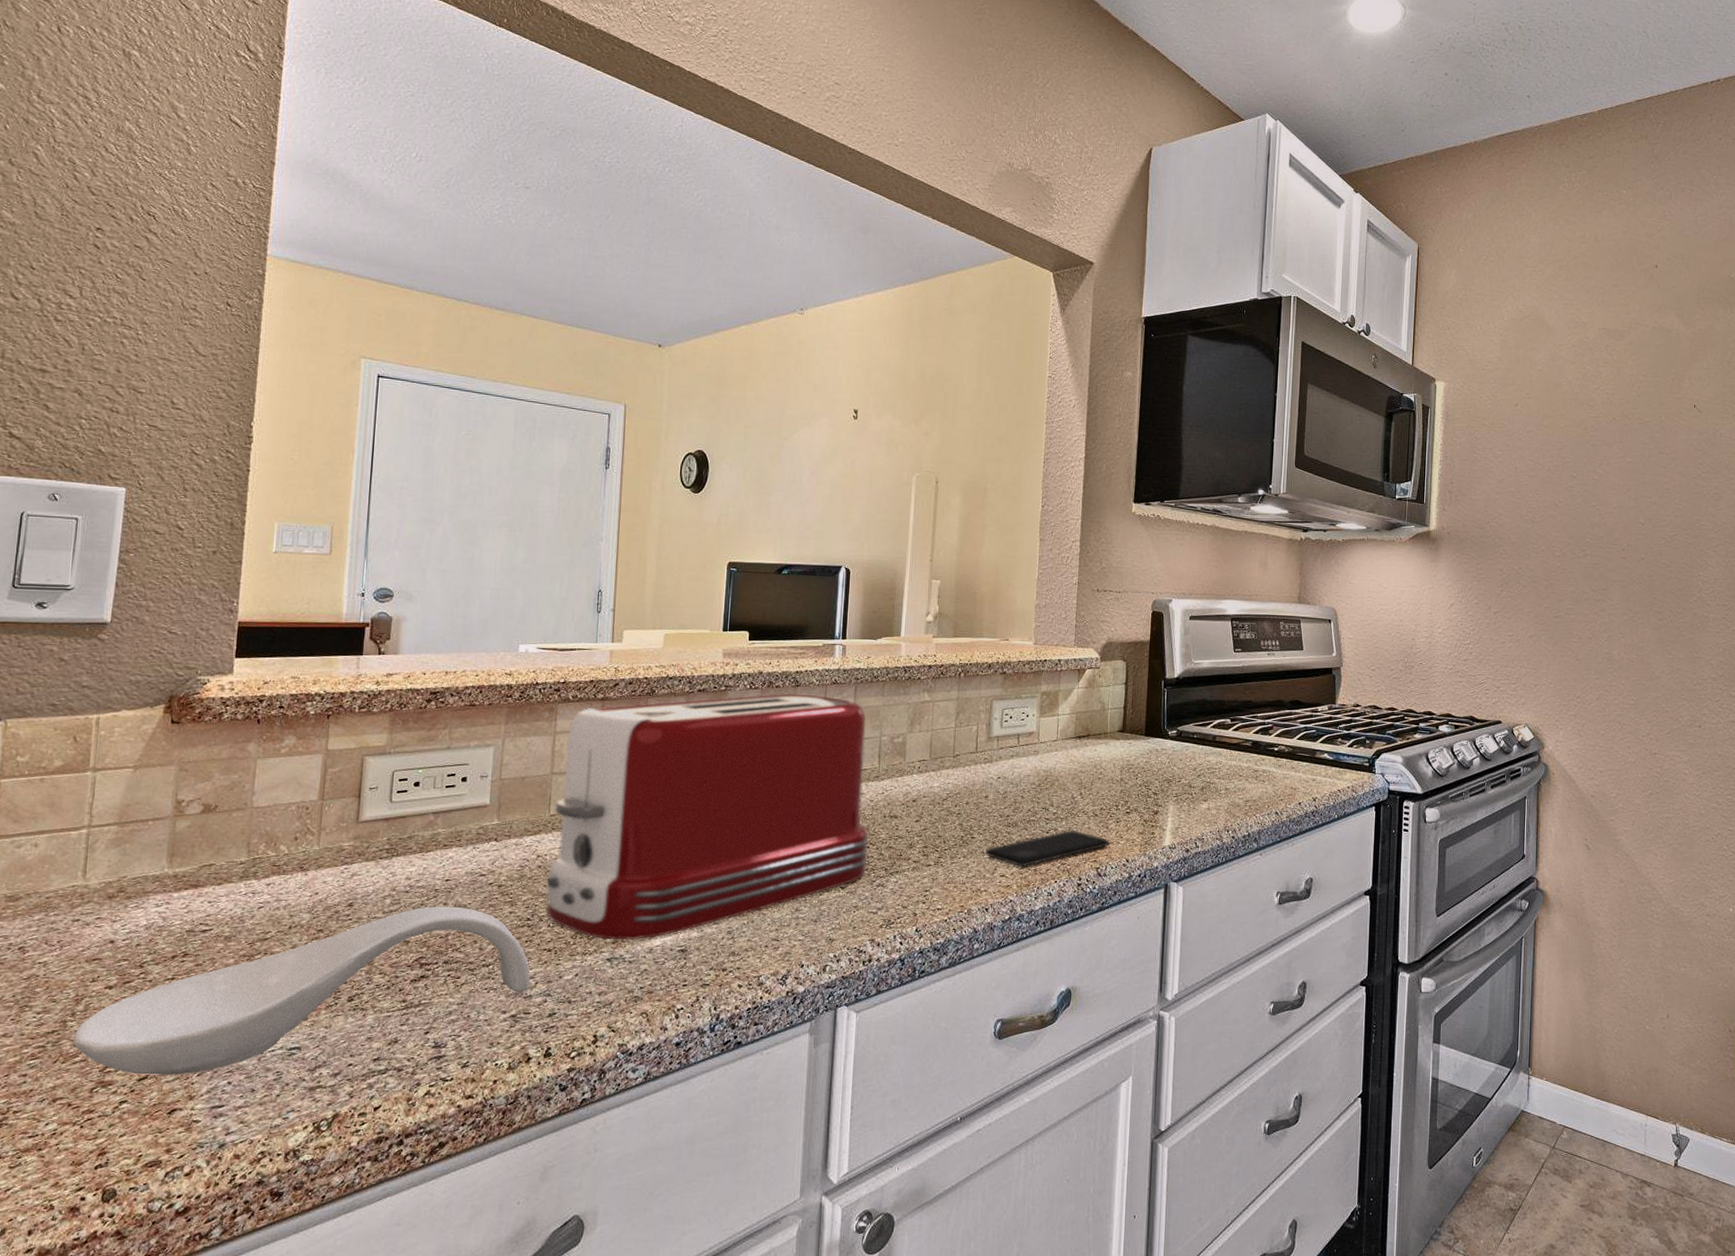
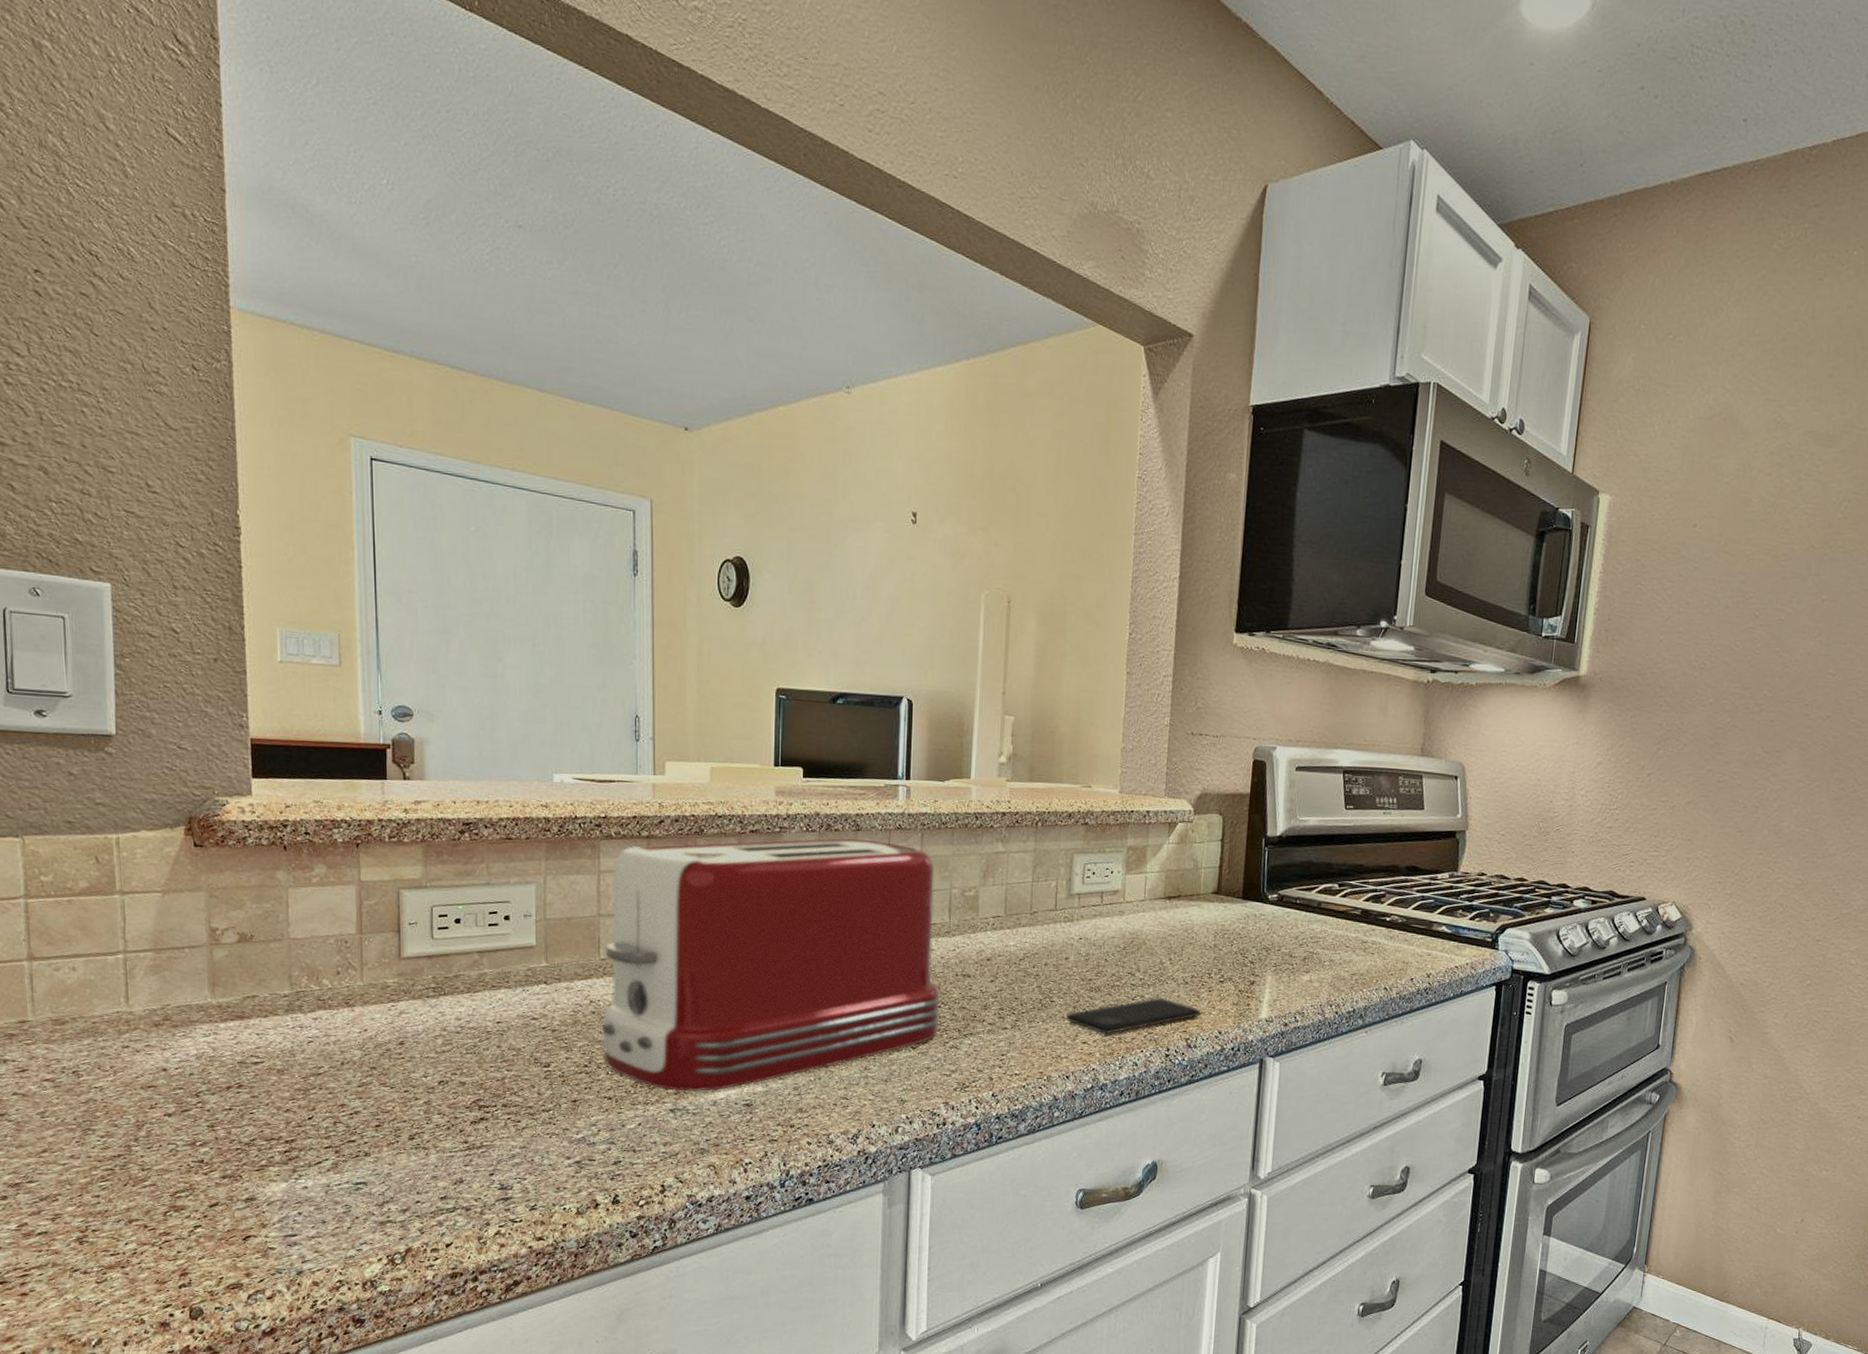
spoon rest: present [73,906,530,1075] -> none [140,1048,593,1204]

